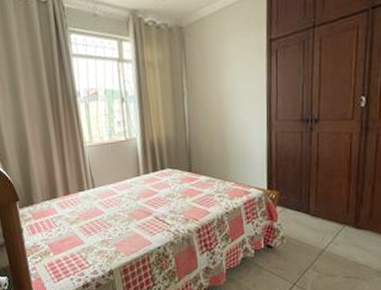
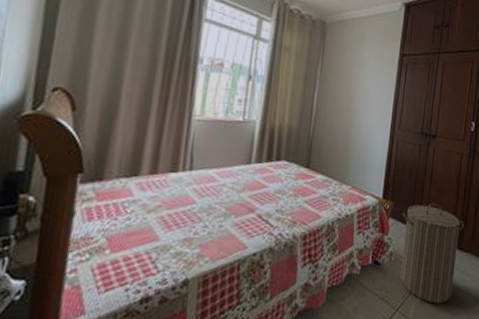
laundry hamper: none [290,187,359,277] -> present [400,203,464,304]

